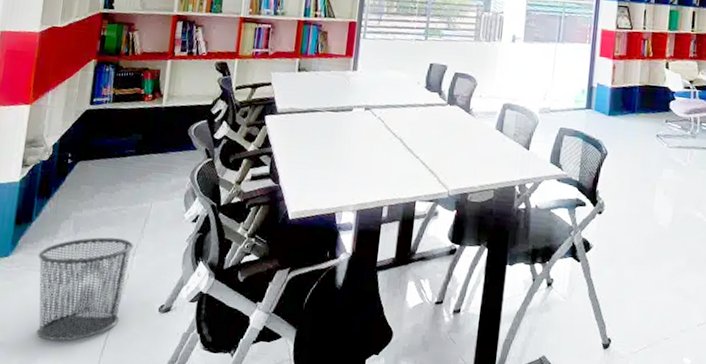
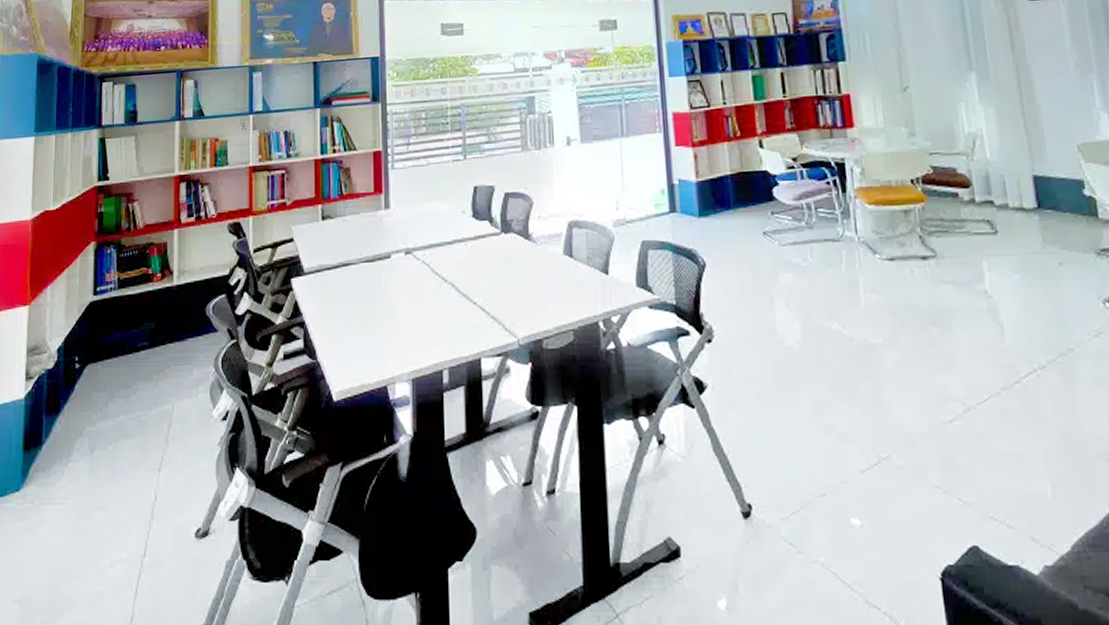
waste bin: present [36,237,134,342] -> none [52,452,159,591]

